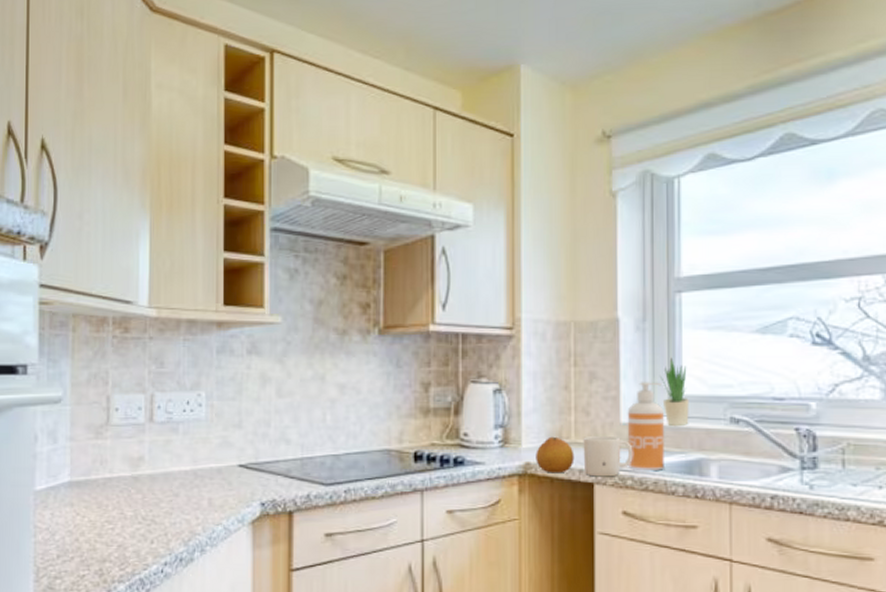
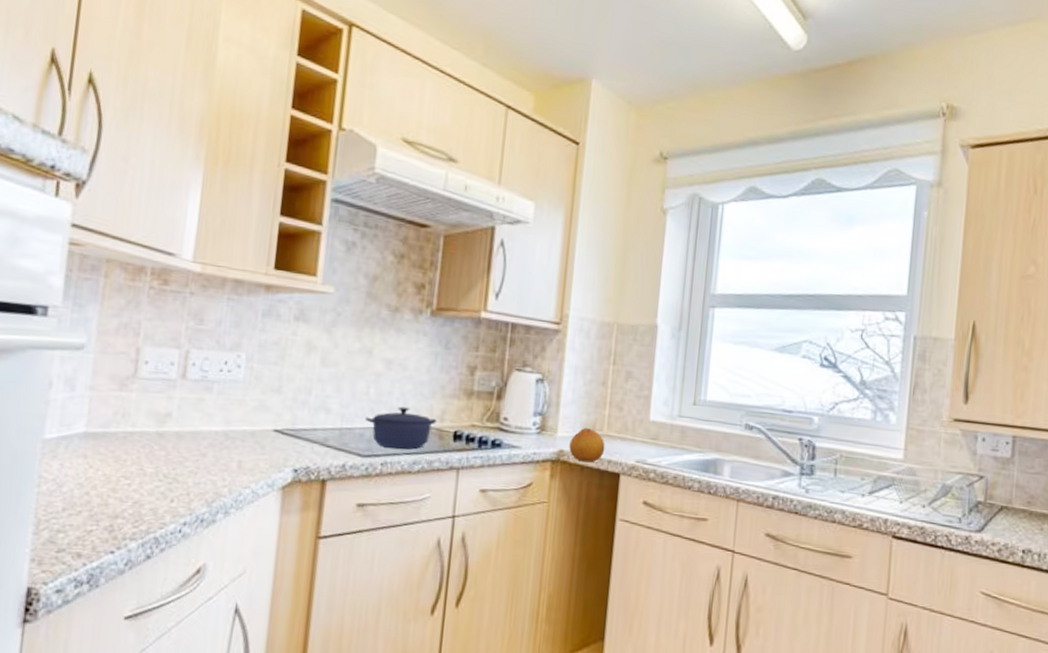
cooking pot: none [324,431,396,475] -> present [364,406,438,450]
mug: present [583,435,633,477] -> none [612,430,658,470]
soap dispenser: present [627,382,664,472] -> none [651,385,690,467]
potted plant: present [660,357,689,427] -> none [688,365,713,429]

